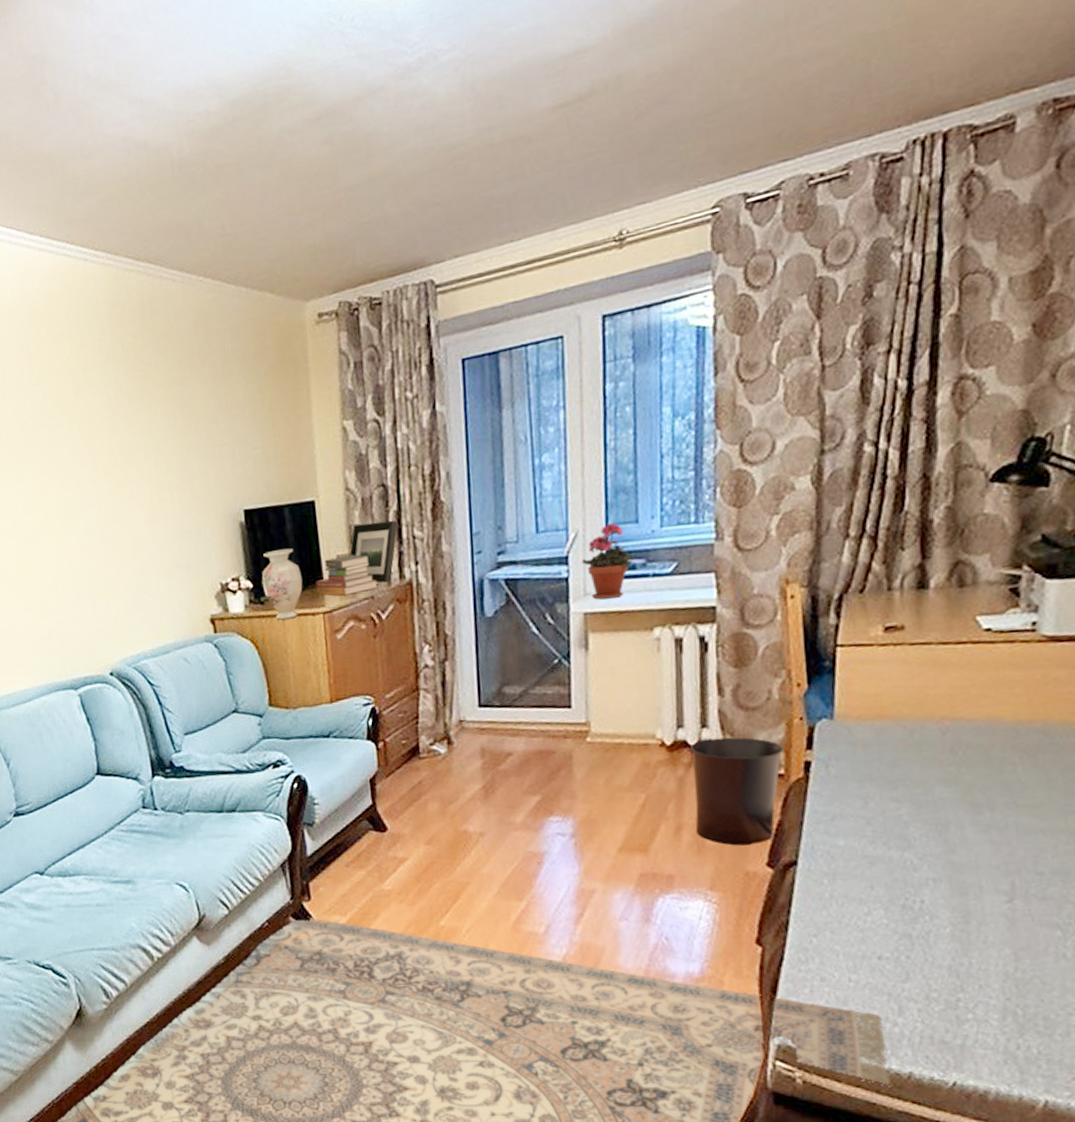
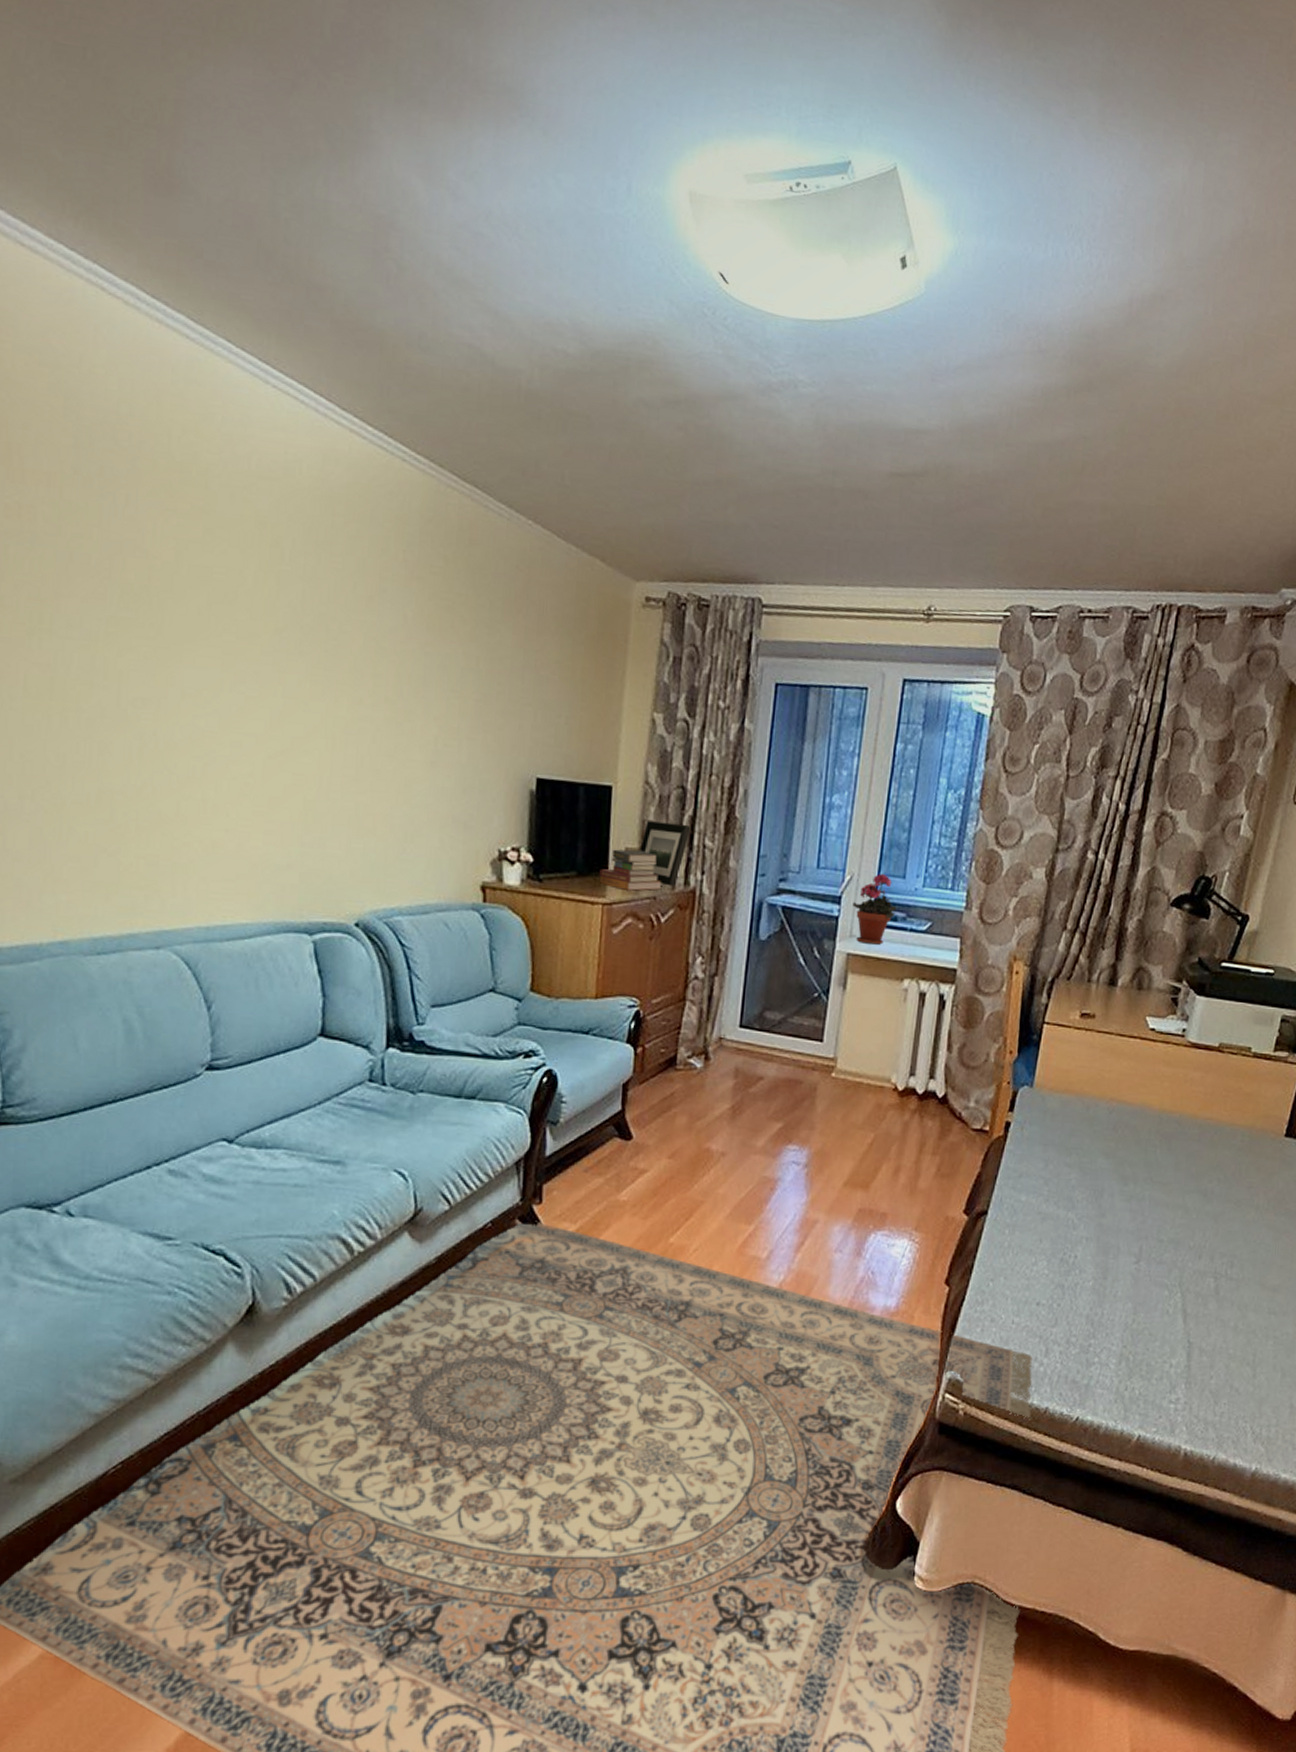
vase: present [262,548,303,620] -> none [543,827,587,904]
waste bin: present [691,737,784,846] -> none [911,1089,991,1192]

